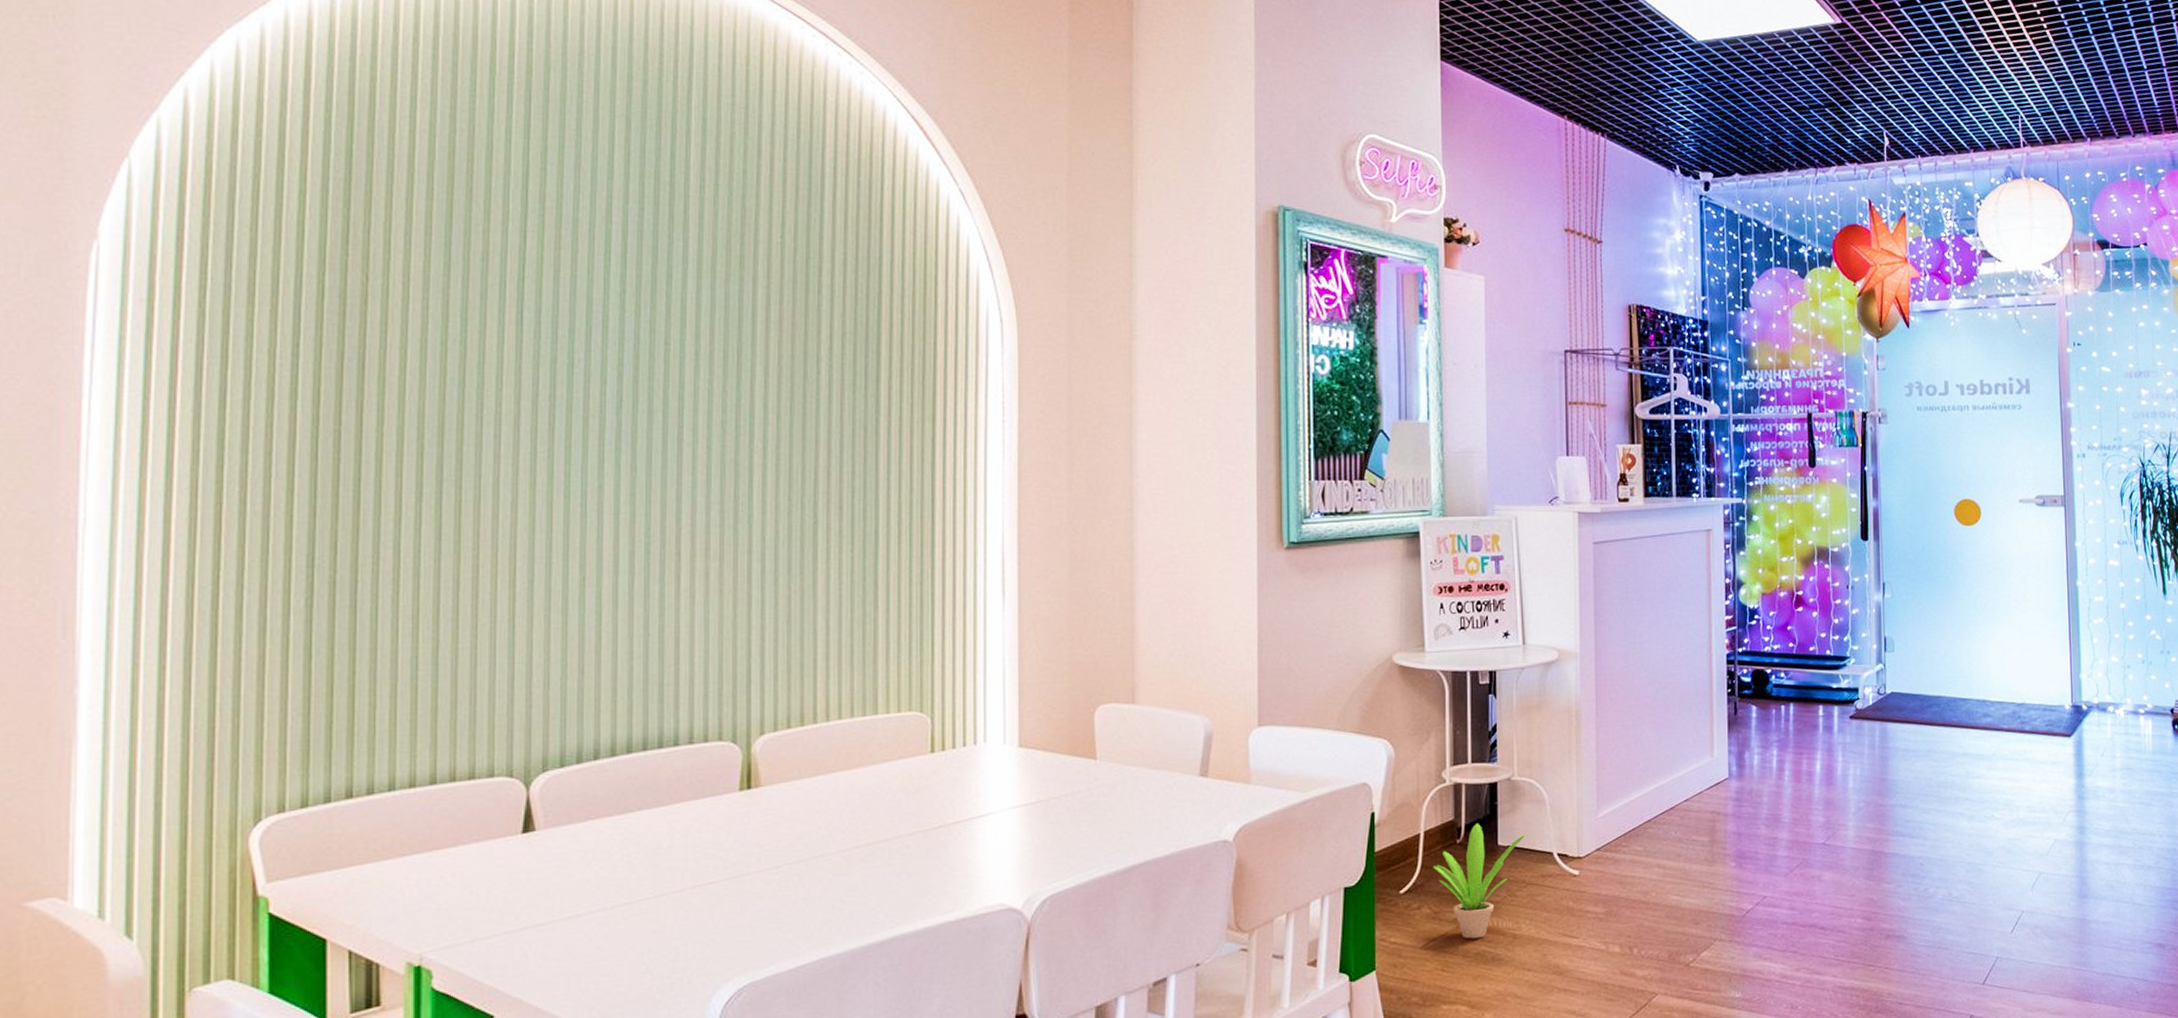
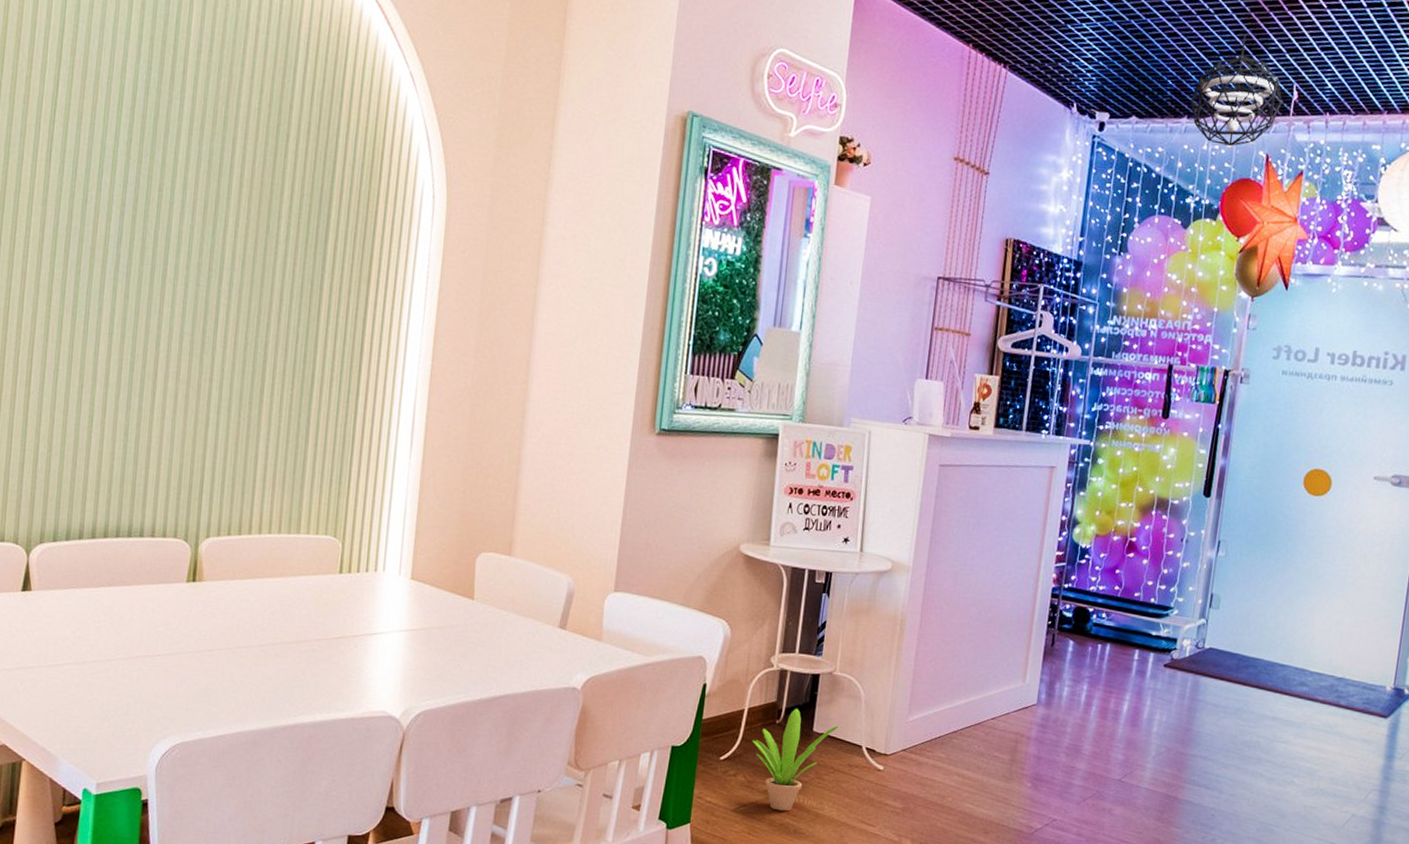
pendant light: none [1789,87,1875,195] -> present [1190,34,1283,146]

